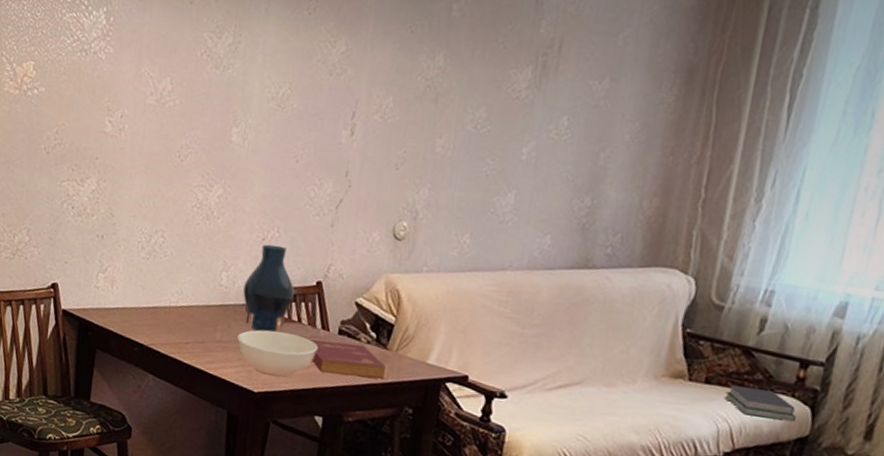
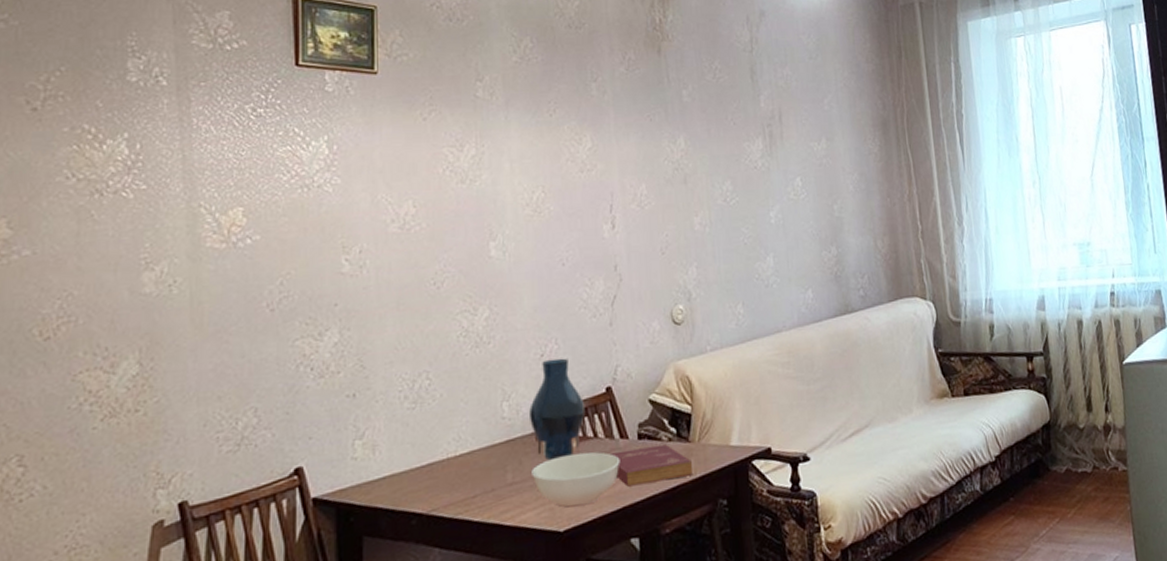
book: present [724,385,796,422] -> none [981,388,1037,416]

